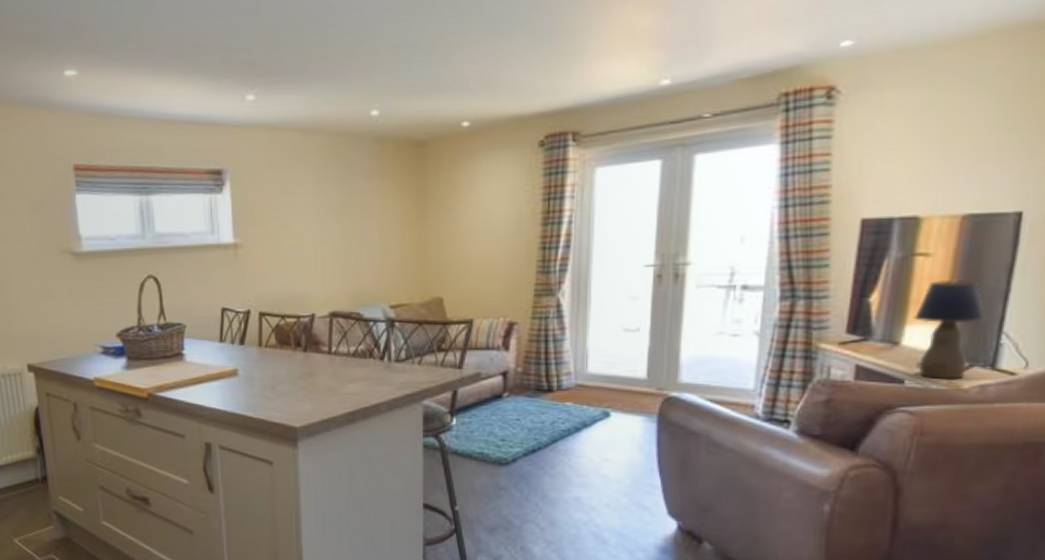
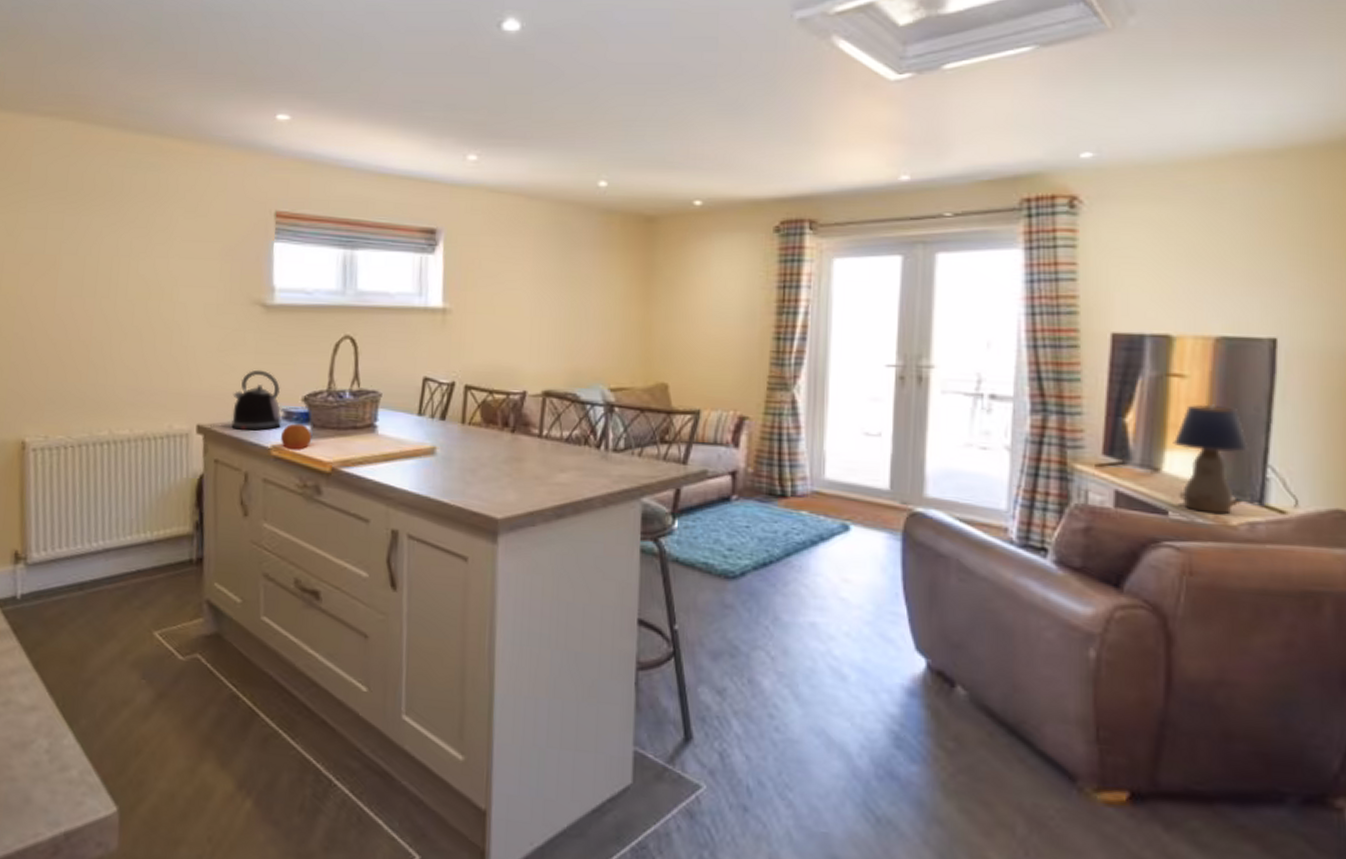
kettle: none [55,312,101,367] -> present [231,369,282,431]
fruit: none [101,357,129,381] -> present [281,423,312,451]

